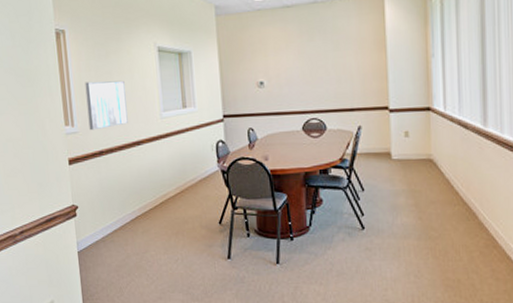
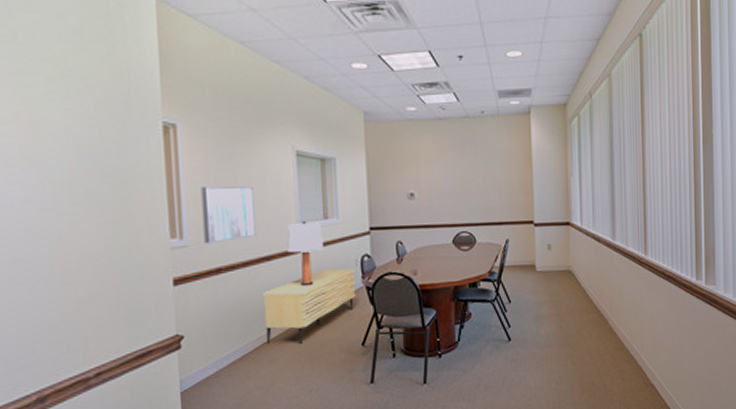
sideboard: none [134,153,213,220] -> present [261,268,356,345]
lamp: none [152,110,183,169] -> present [286,222,323,287]

